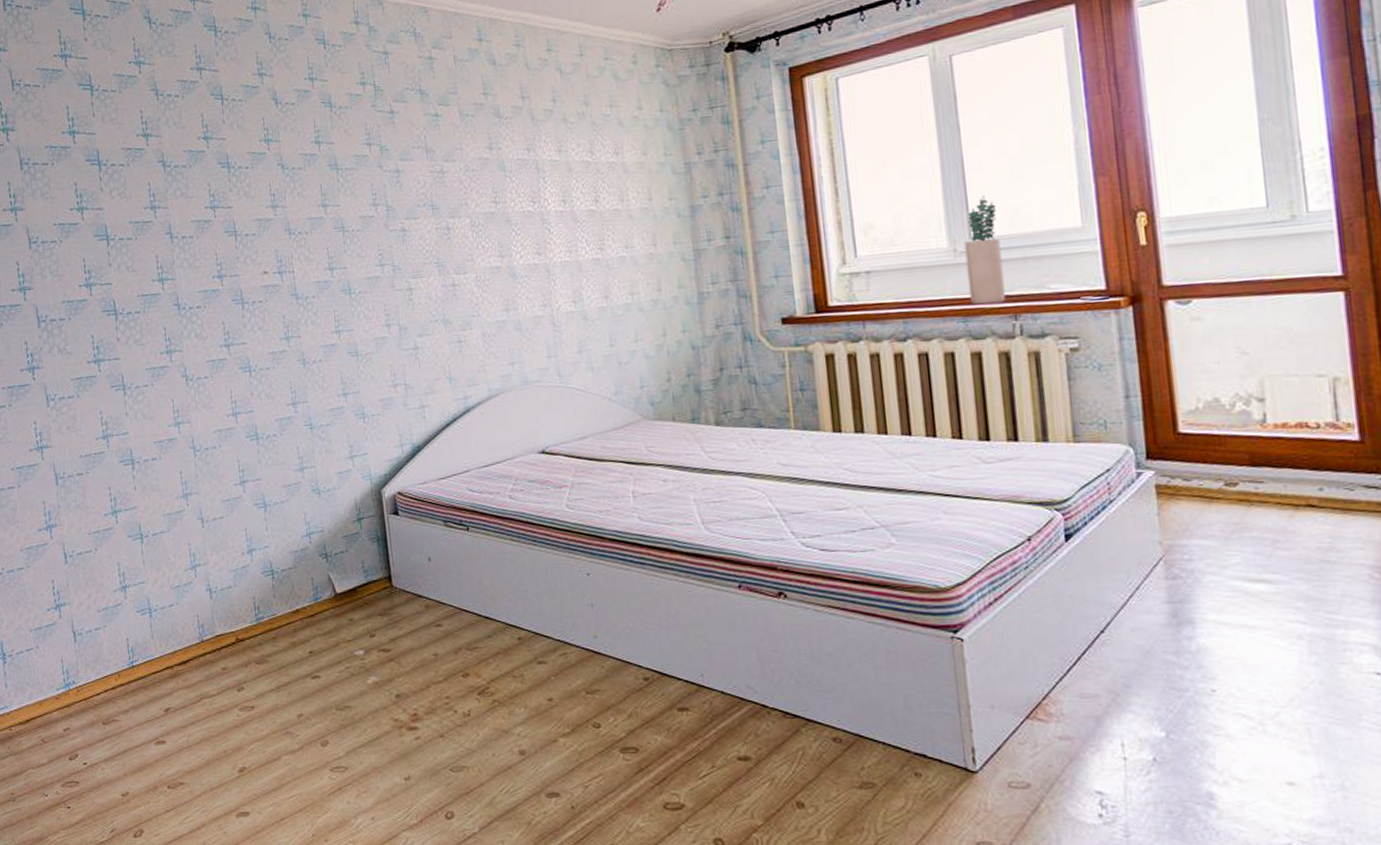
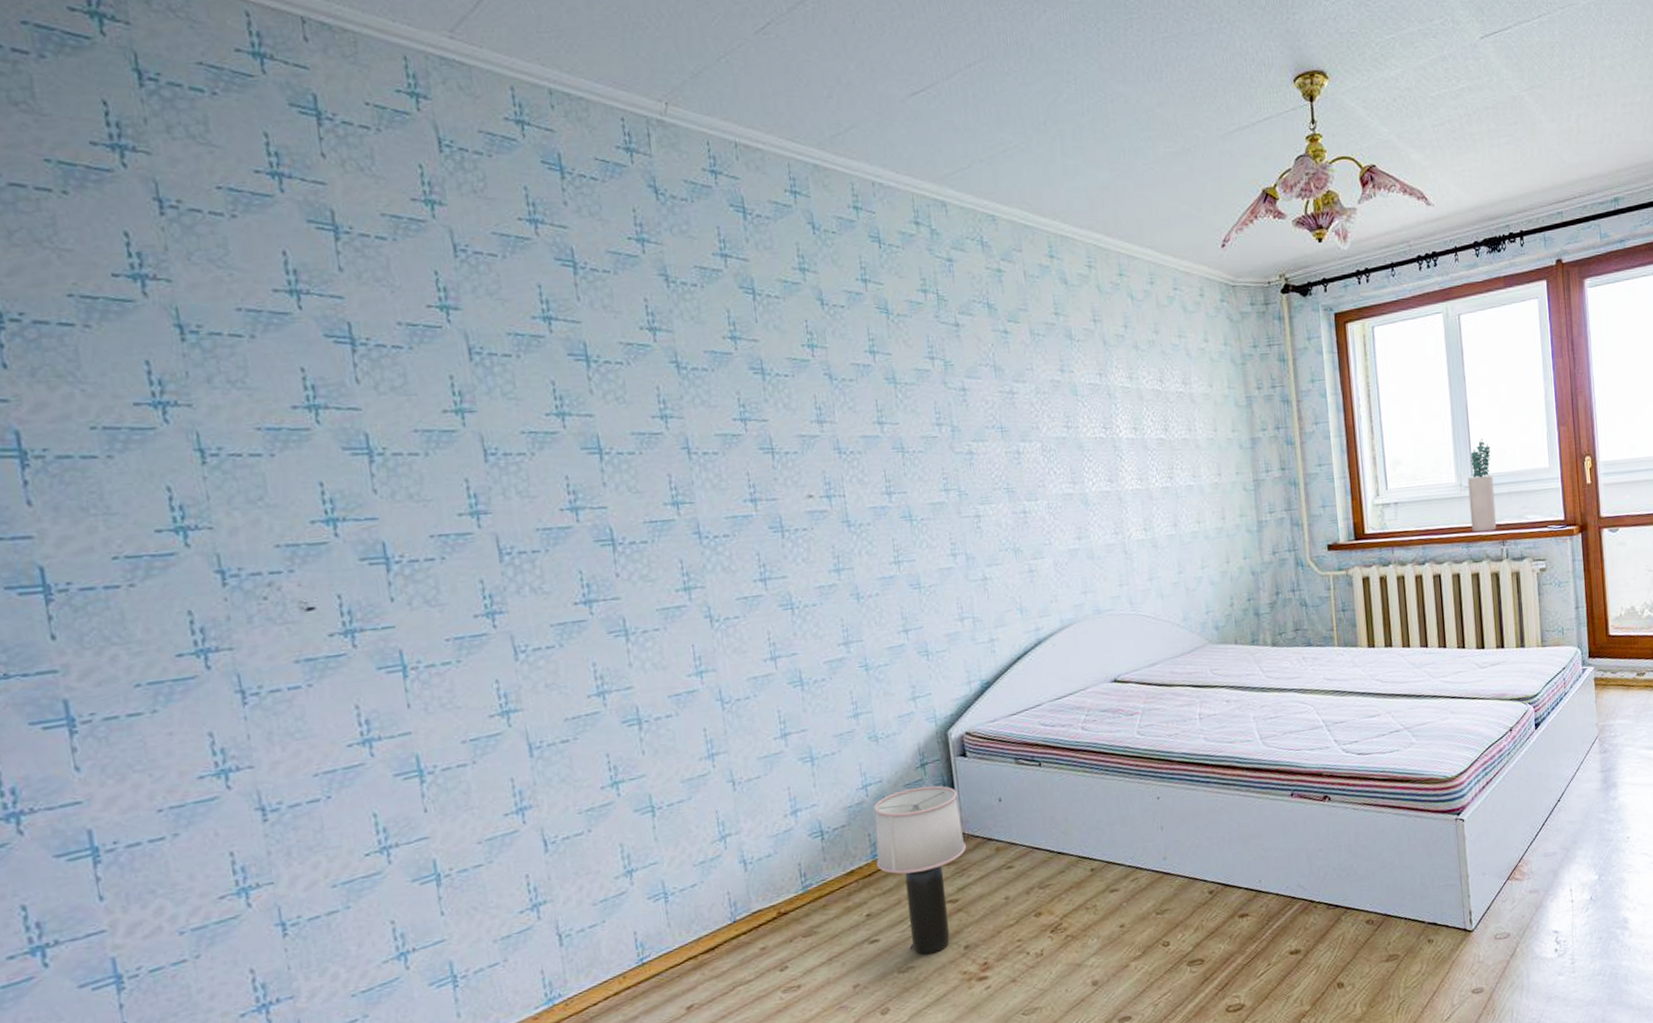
table lamp: none [316,539,398,697] -> present [873,785,966,955]

